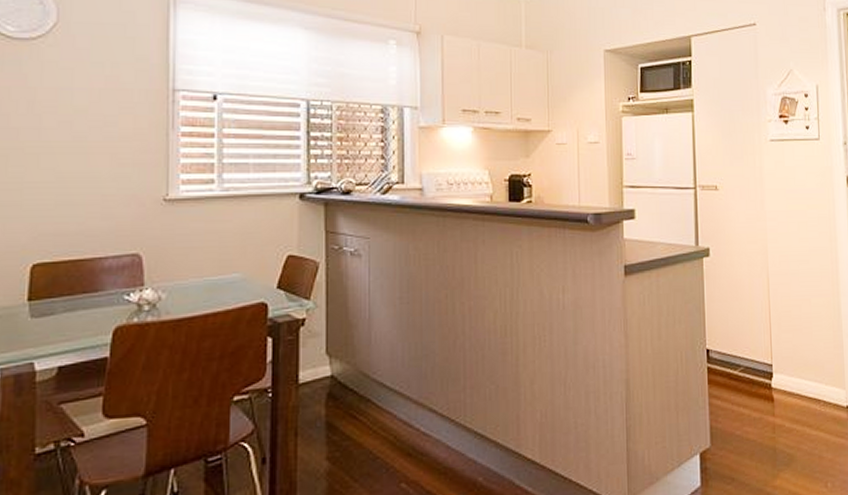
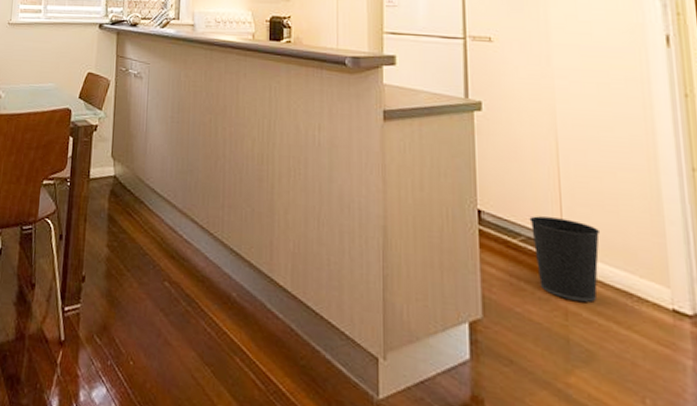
wastebasket: none [747,345,798,415] -> present [529,216,600,302]

